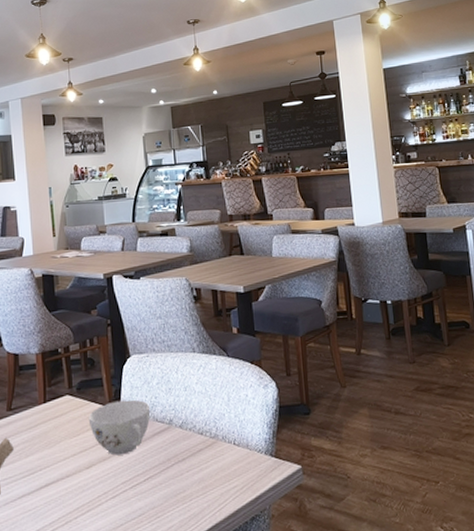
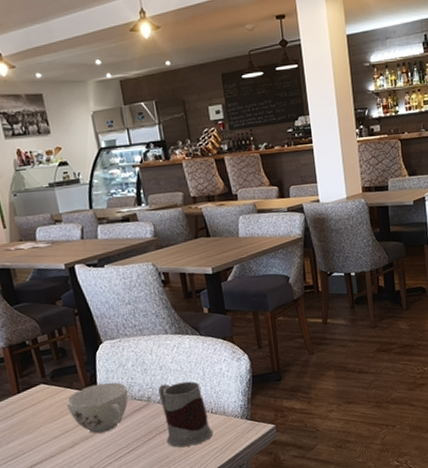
mug: none [181,406,234,482] -> present [158,381,213,448]

